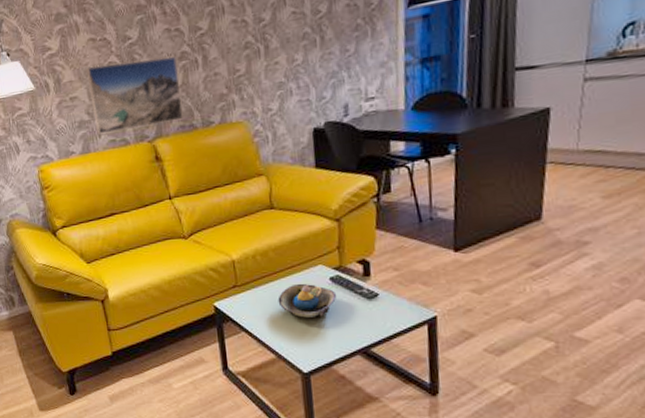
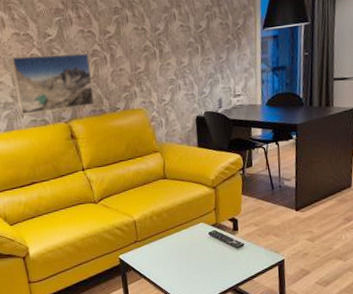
decorative bowl: present [278,283,337,318] -> none [169,237,214,265]

